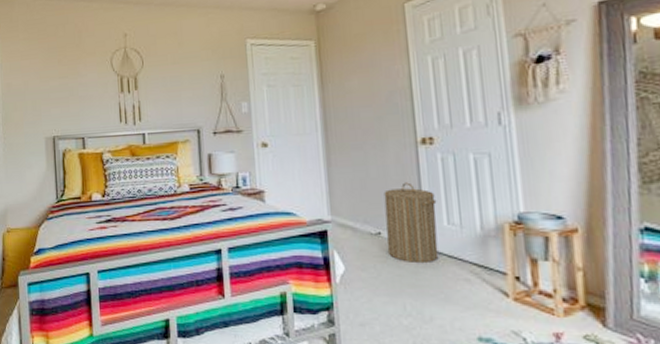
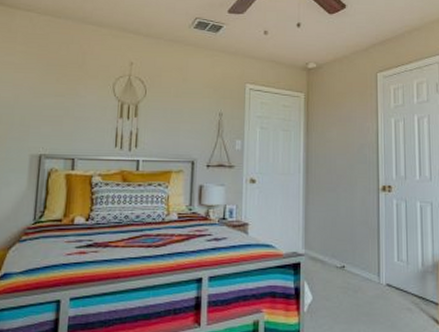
laundry hamper: present [384,182,439,264] -> none [349,223,391,295]

